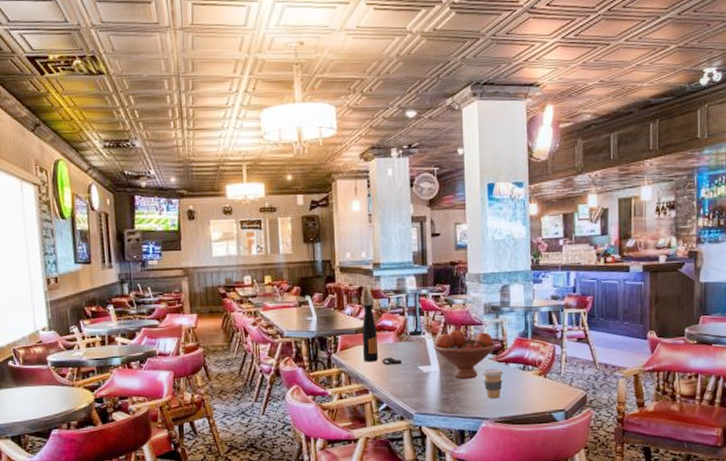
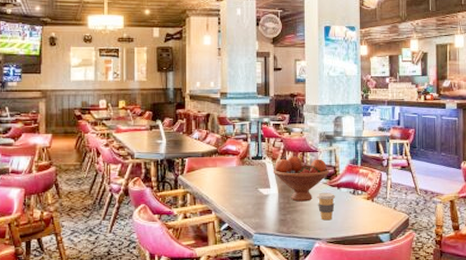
beer bottle: present [362,304,402,365] -> none [207,130,244,187]

